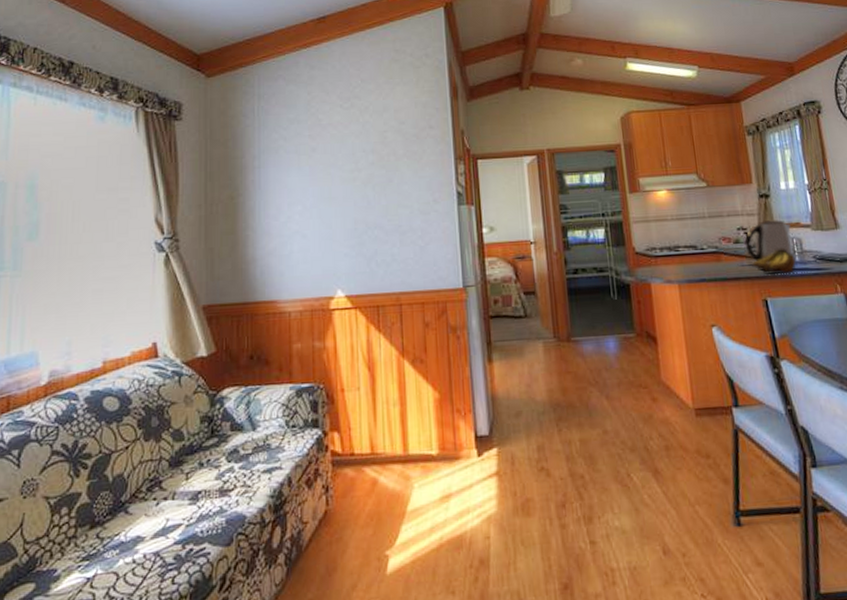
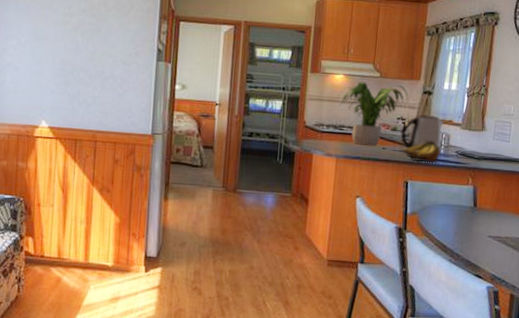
potted plant: none [665,192,745,266] -> present [338,82,409,147]

